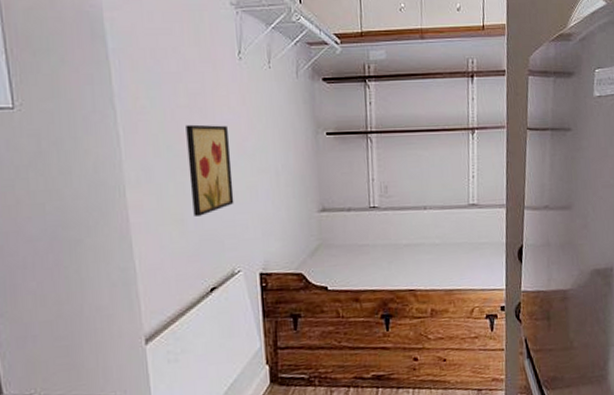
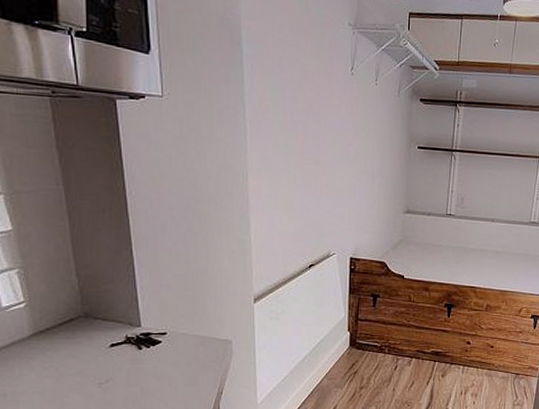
wall art: present [186,124,234,216] -> none [300,126,337,205]

